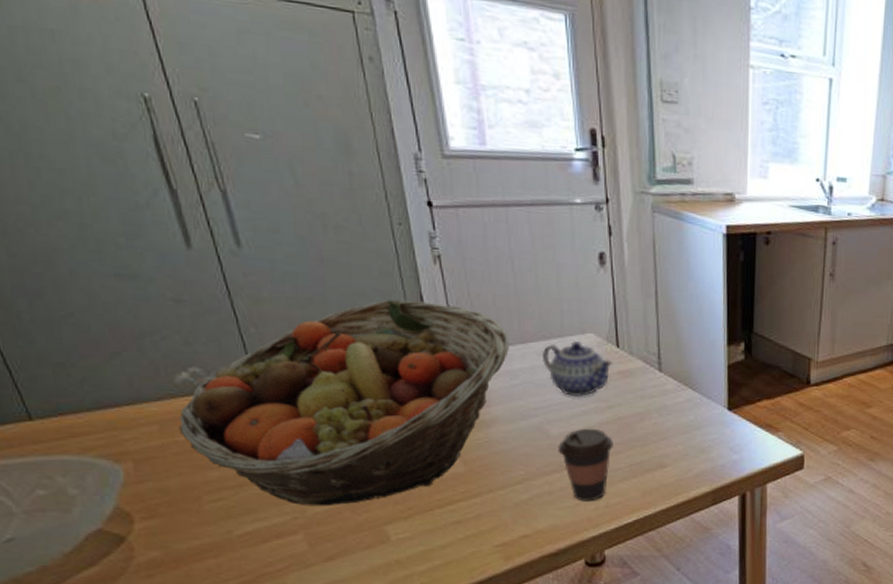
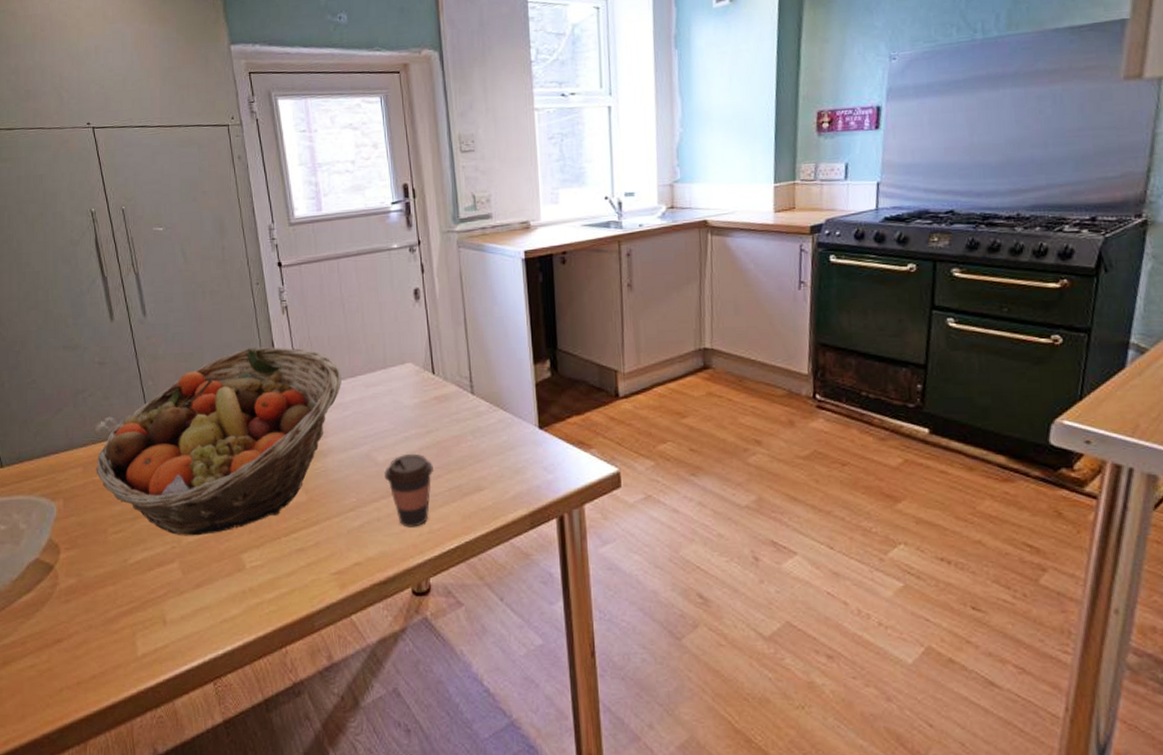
teapot: present [543,341,613,396] -> none [369,371,430,423]

